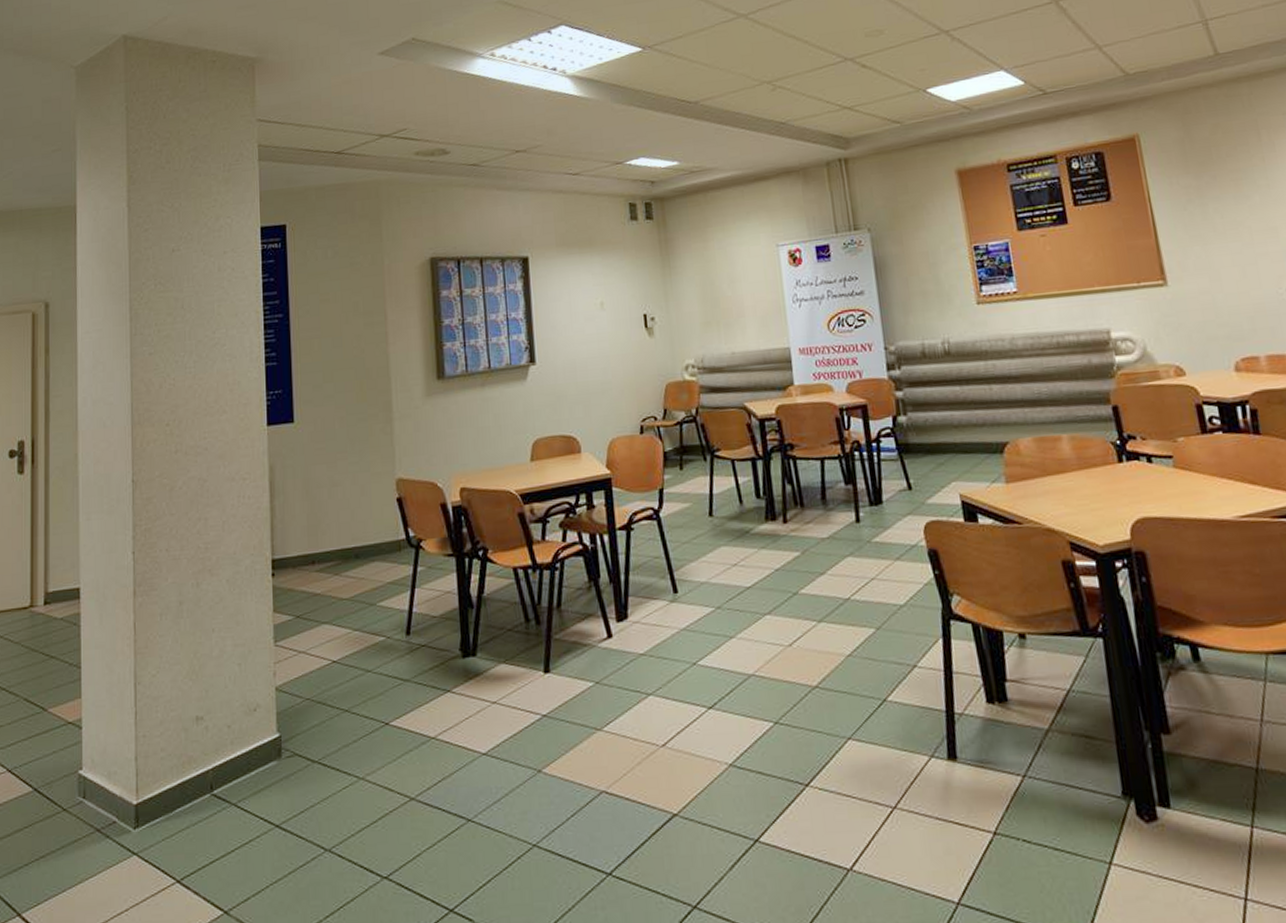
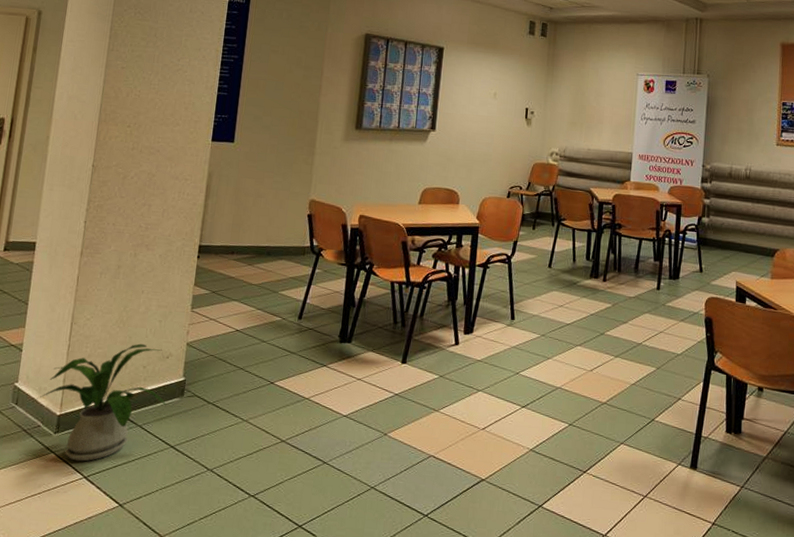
house plant: none [101,696,263,862] -> present [31,343,167,462]

